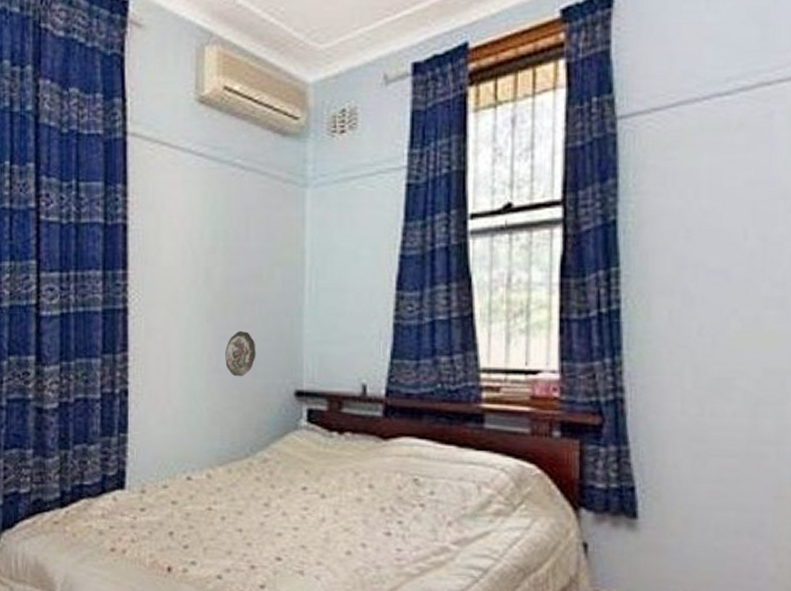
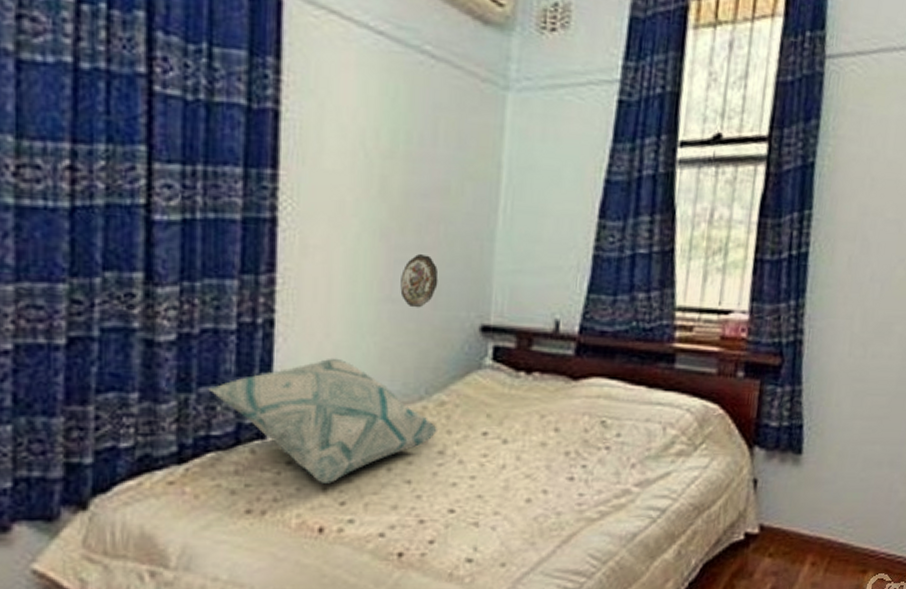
decorative pillow: none [81,421,264,529] -> present [208,358,439,484]

